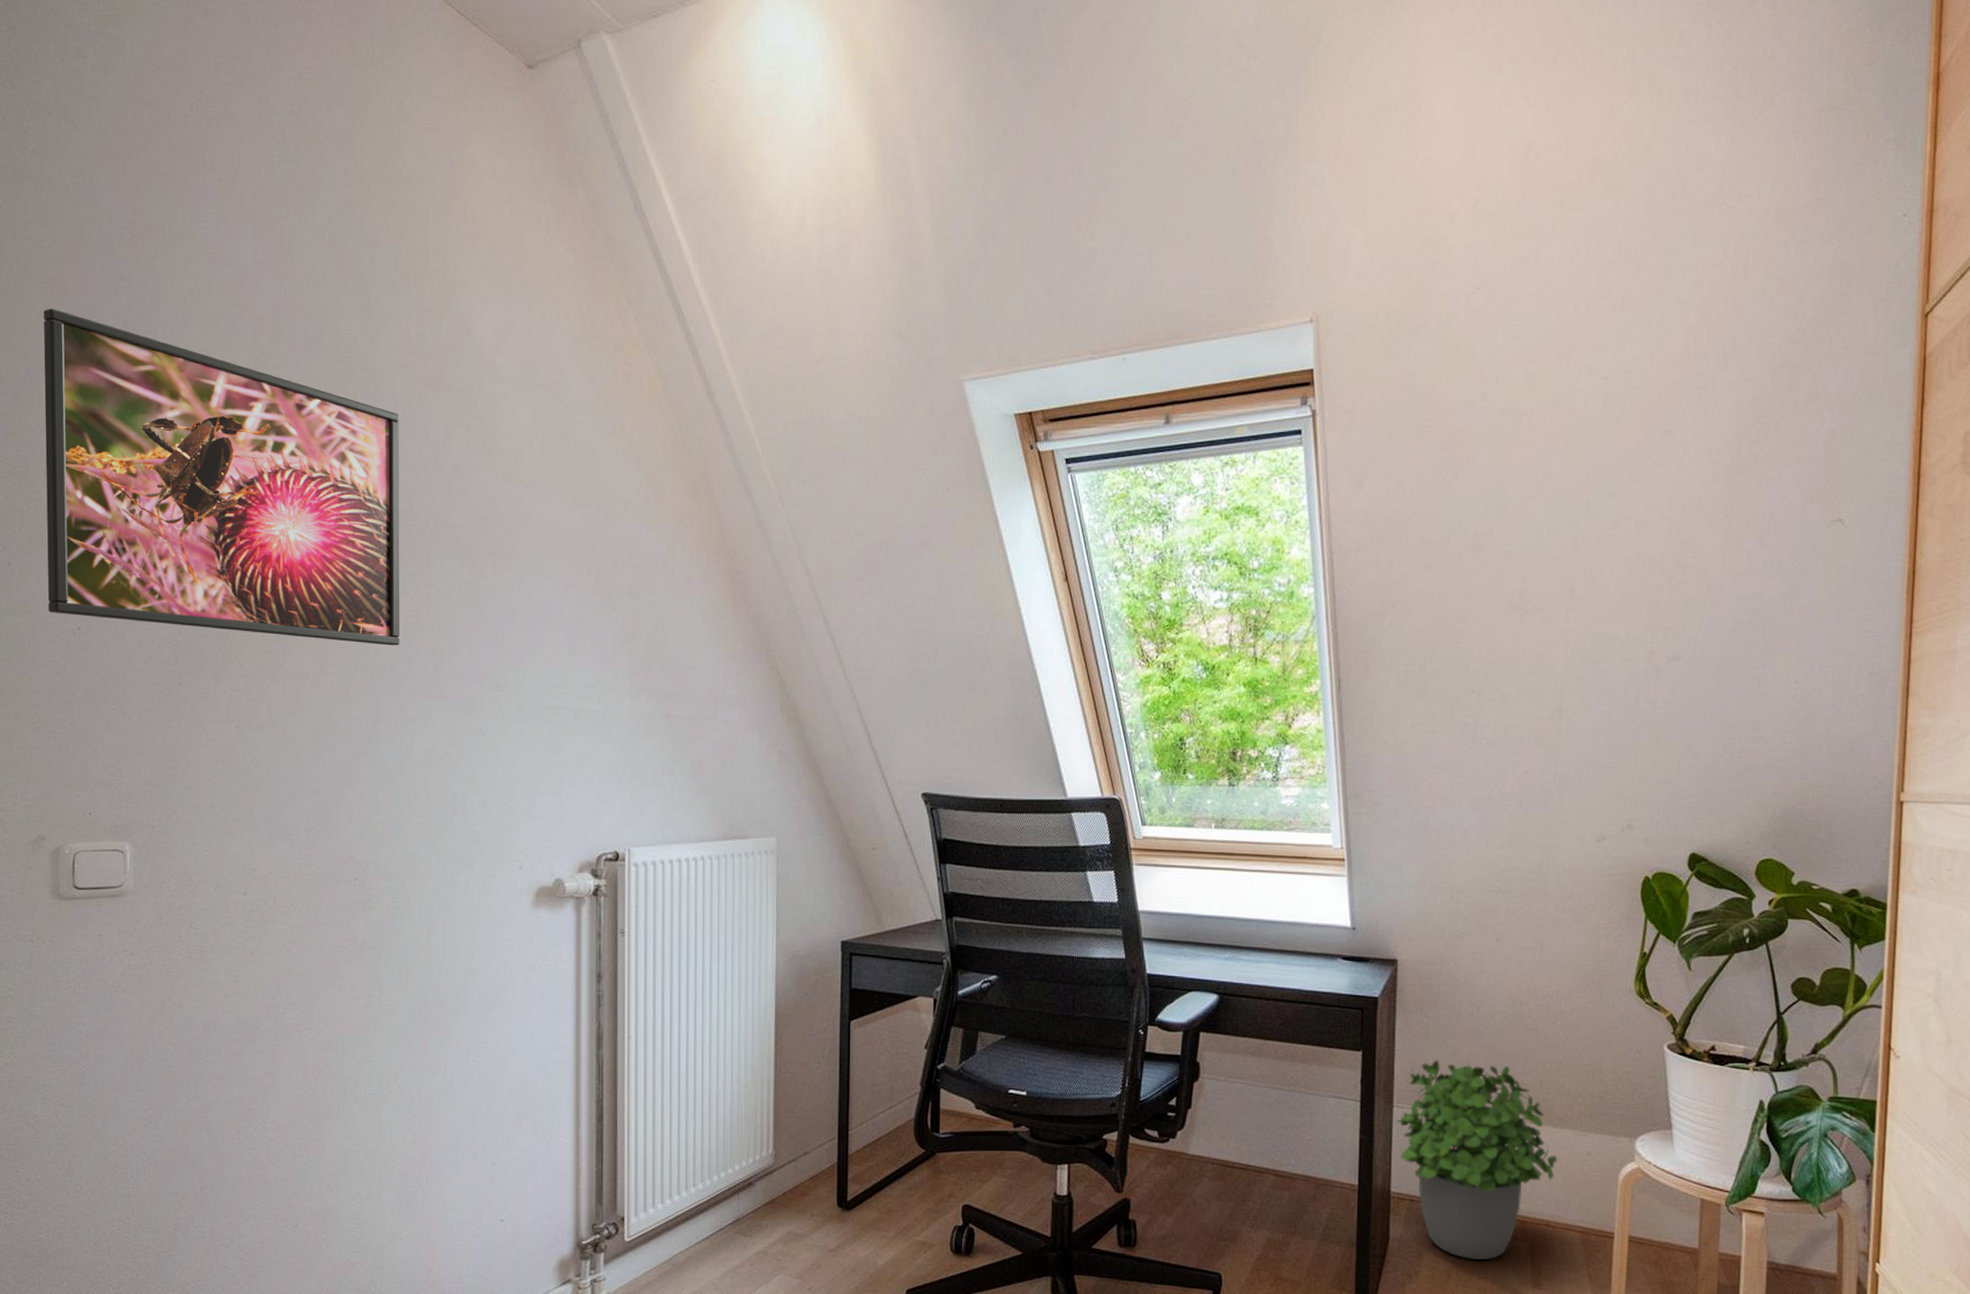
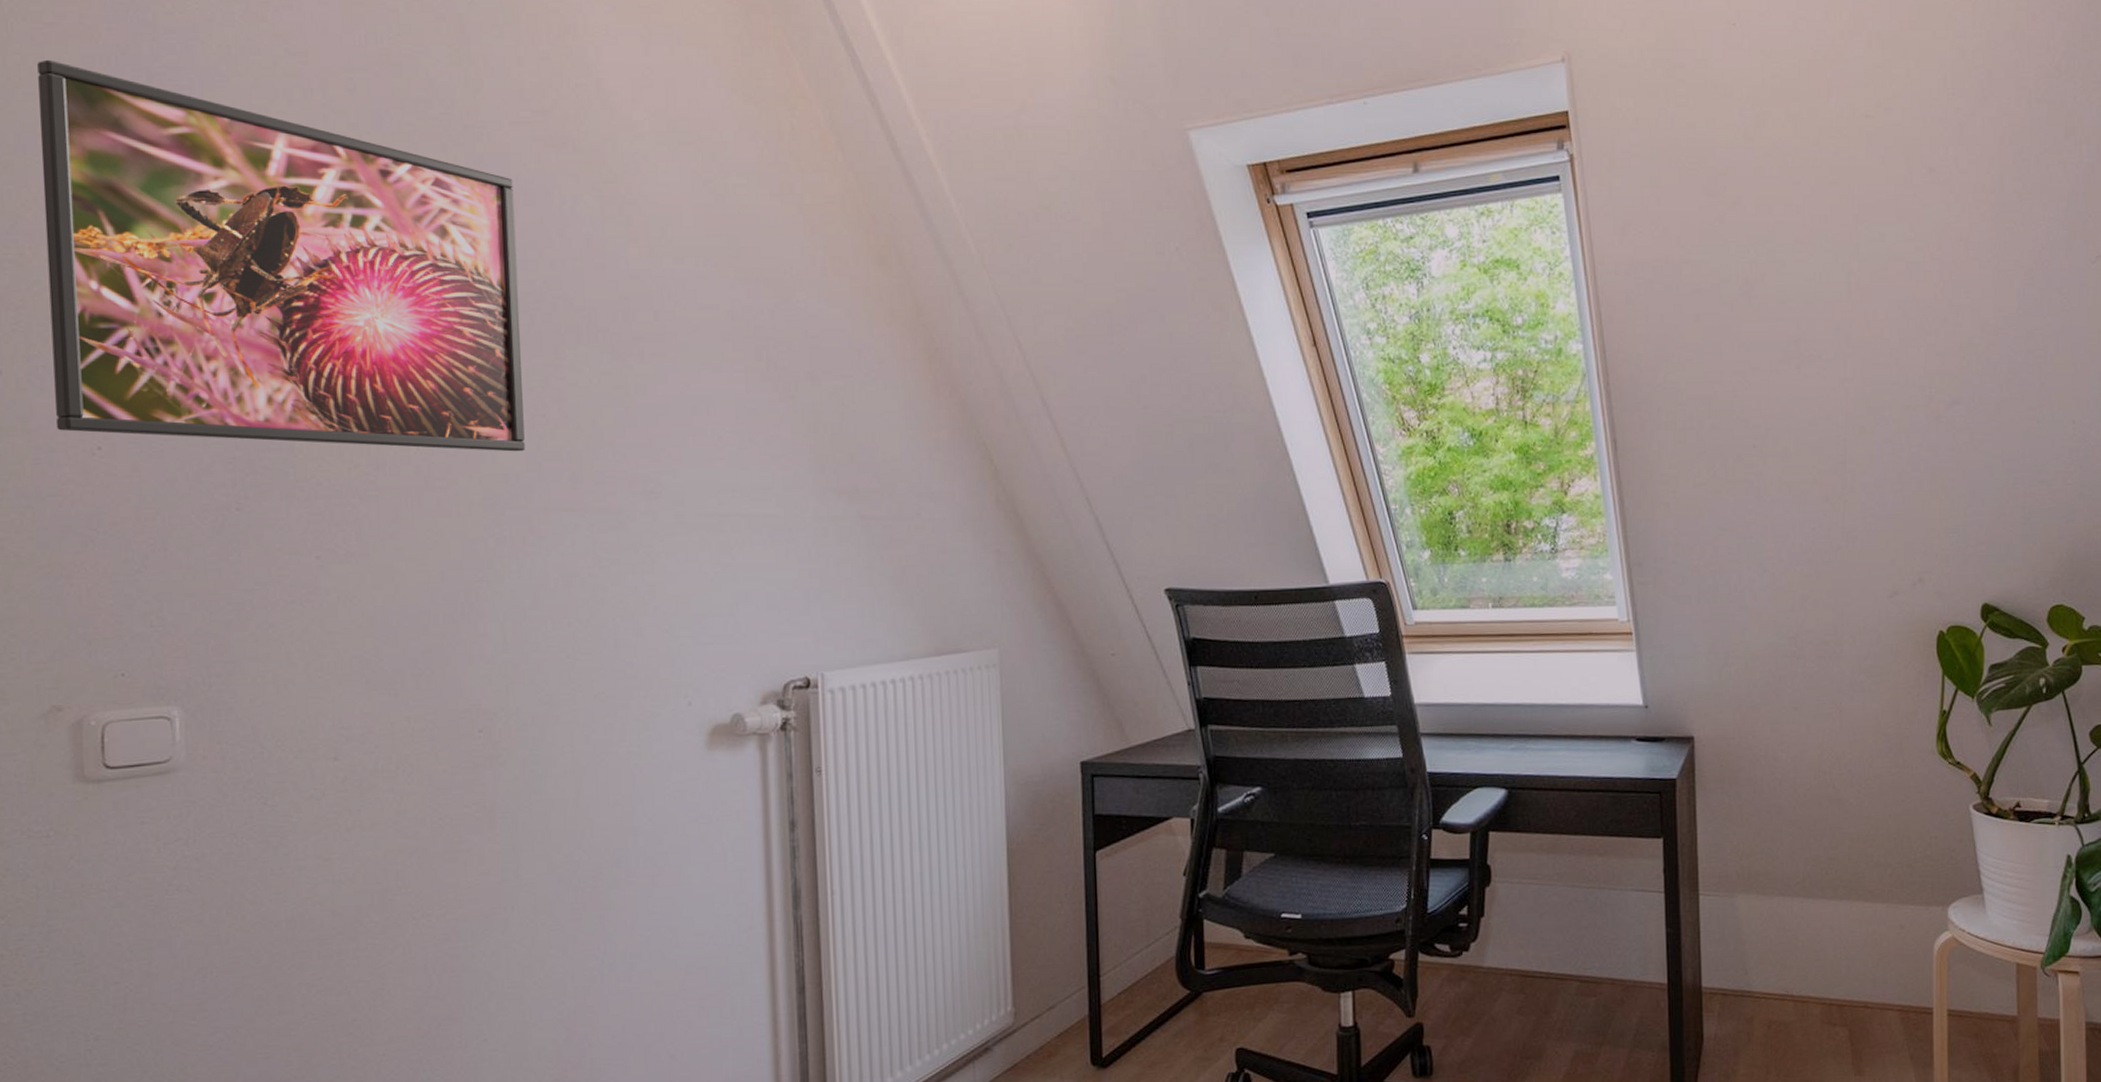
potted plant: present [1395,1060,1557,1260] -> none [1702,841,1871,1052]

